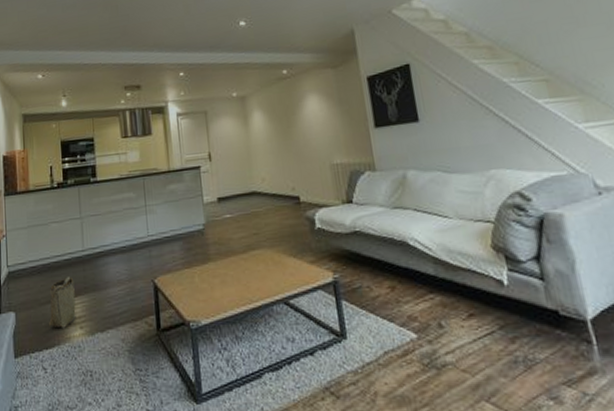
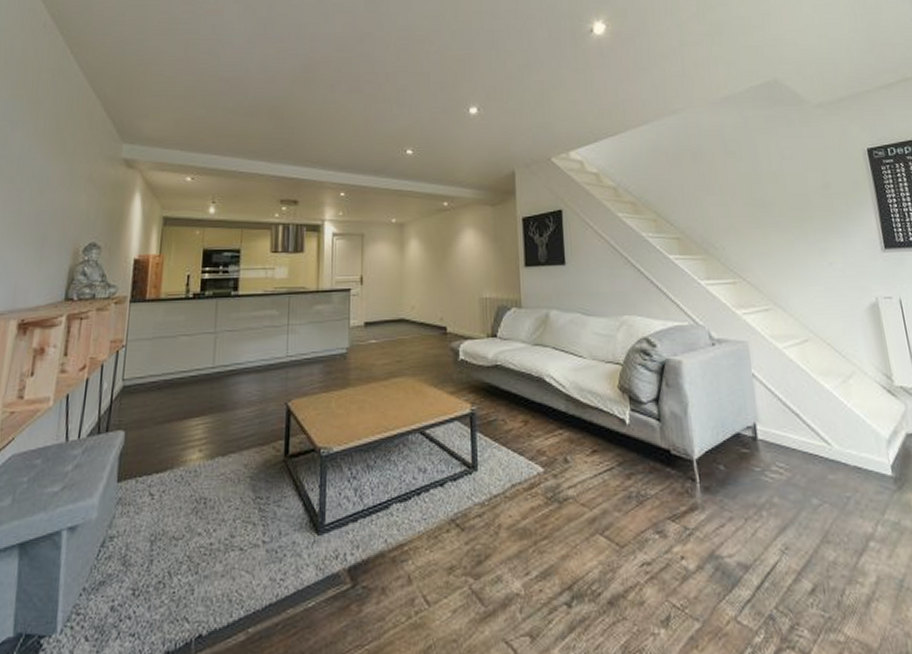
basket: present [49,275,76,328] -> none [163,393,199,451]

